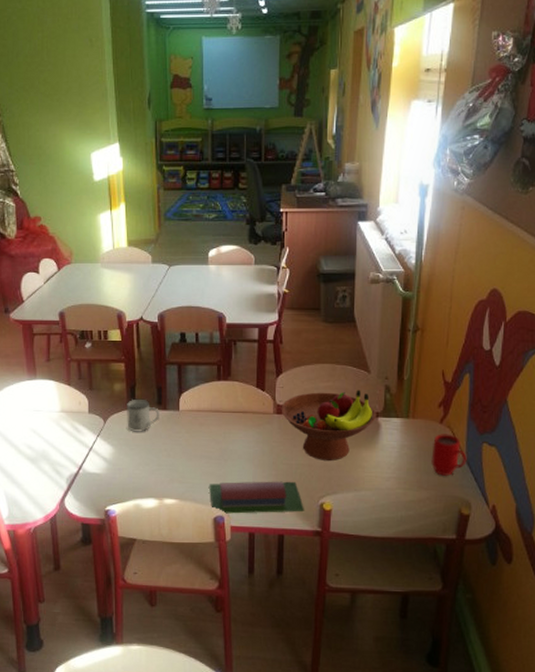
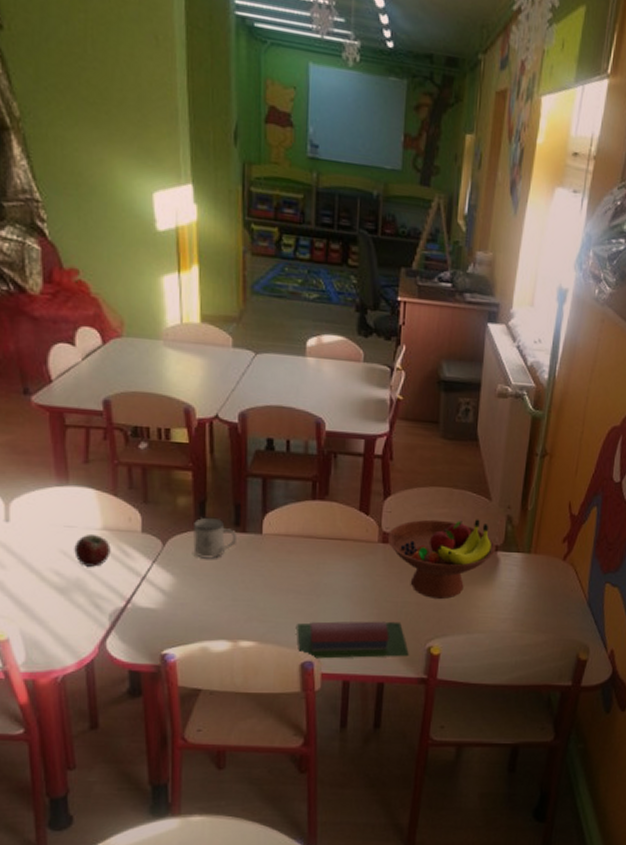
apple: none [41,415,67,441] -> present [74,533,111,567]
mug: present [431,434,467,477] -> none [551,572,589,619]

